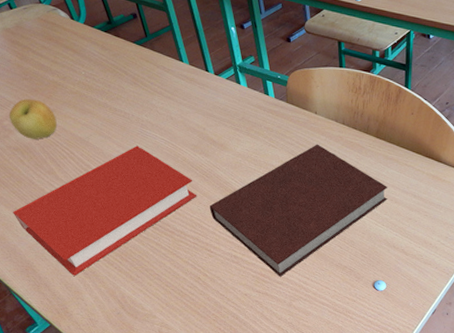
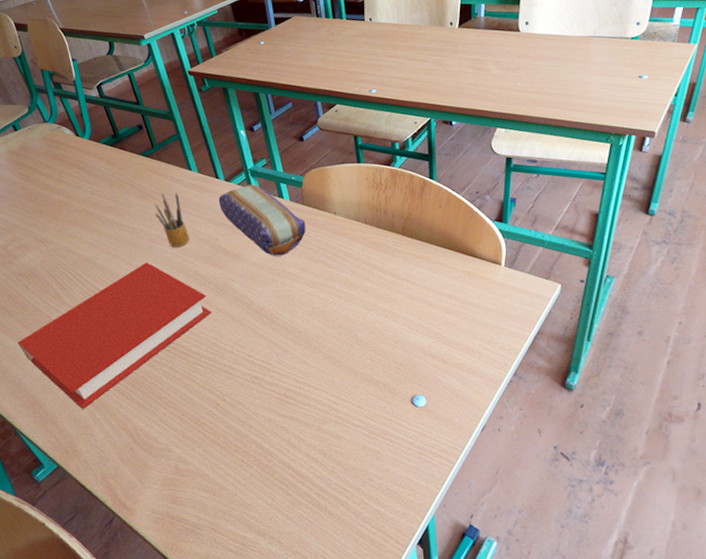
apple: present [8,99,57,139] -> none [13,221,62,263]
pencil box: none [146,81,179,134] -> present [154,192,190,247]
pencil case: none [207,79,288,149] -> present [218,184,306,256]
notebook: present [209,144,388,277] -> none [225,247,420,397]

